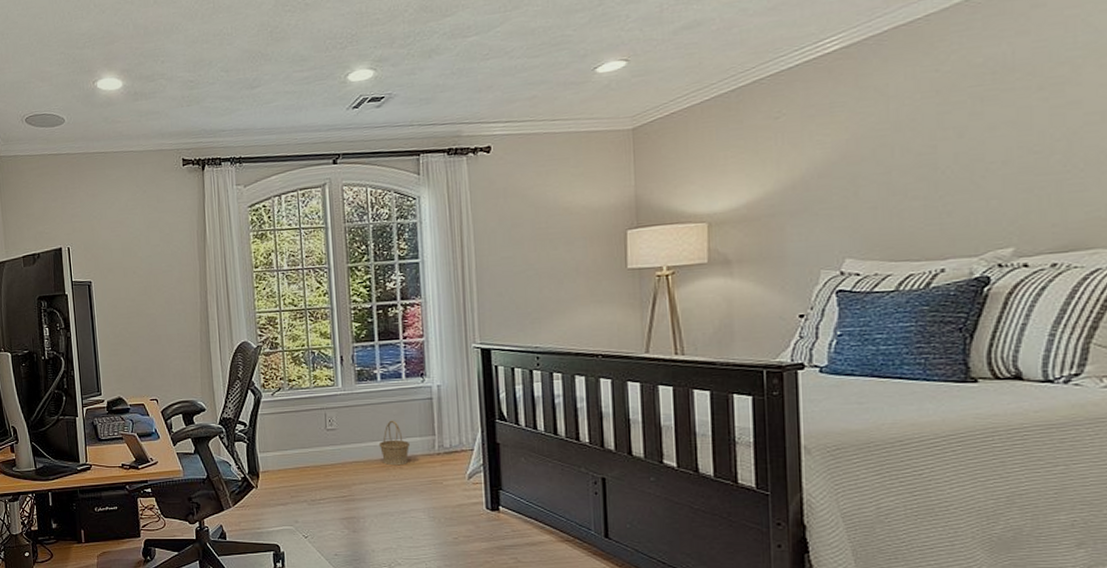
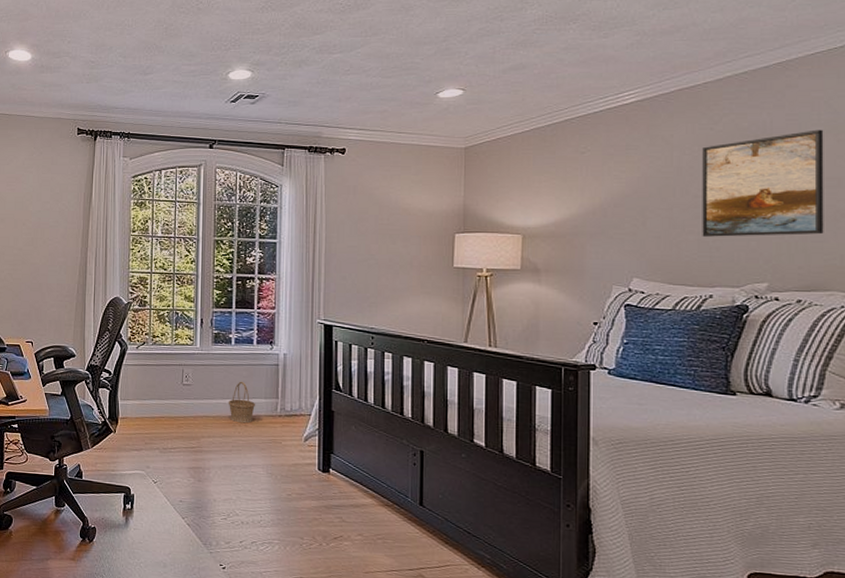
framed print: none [926,54,1084,201] -> present [702,129,824,237]

